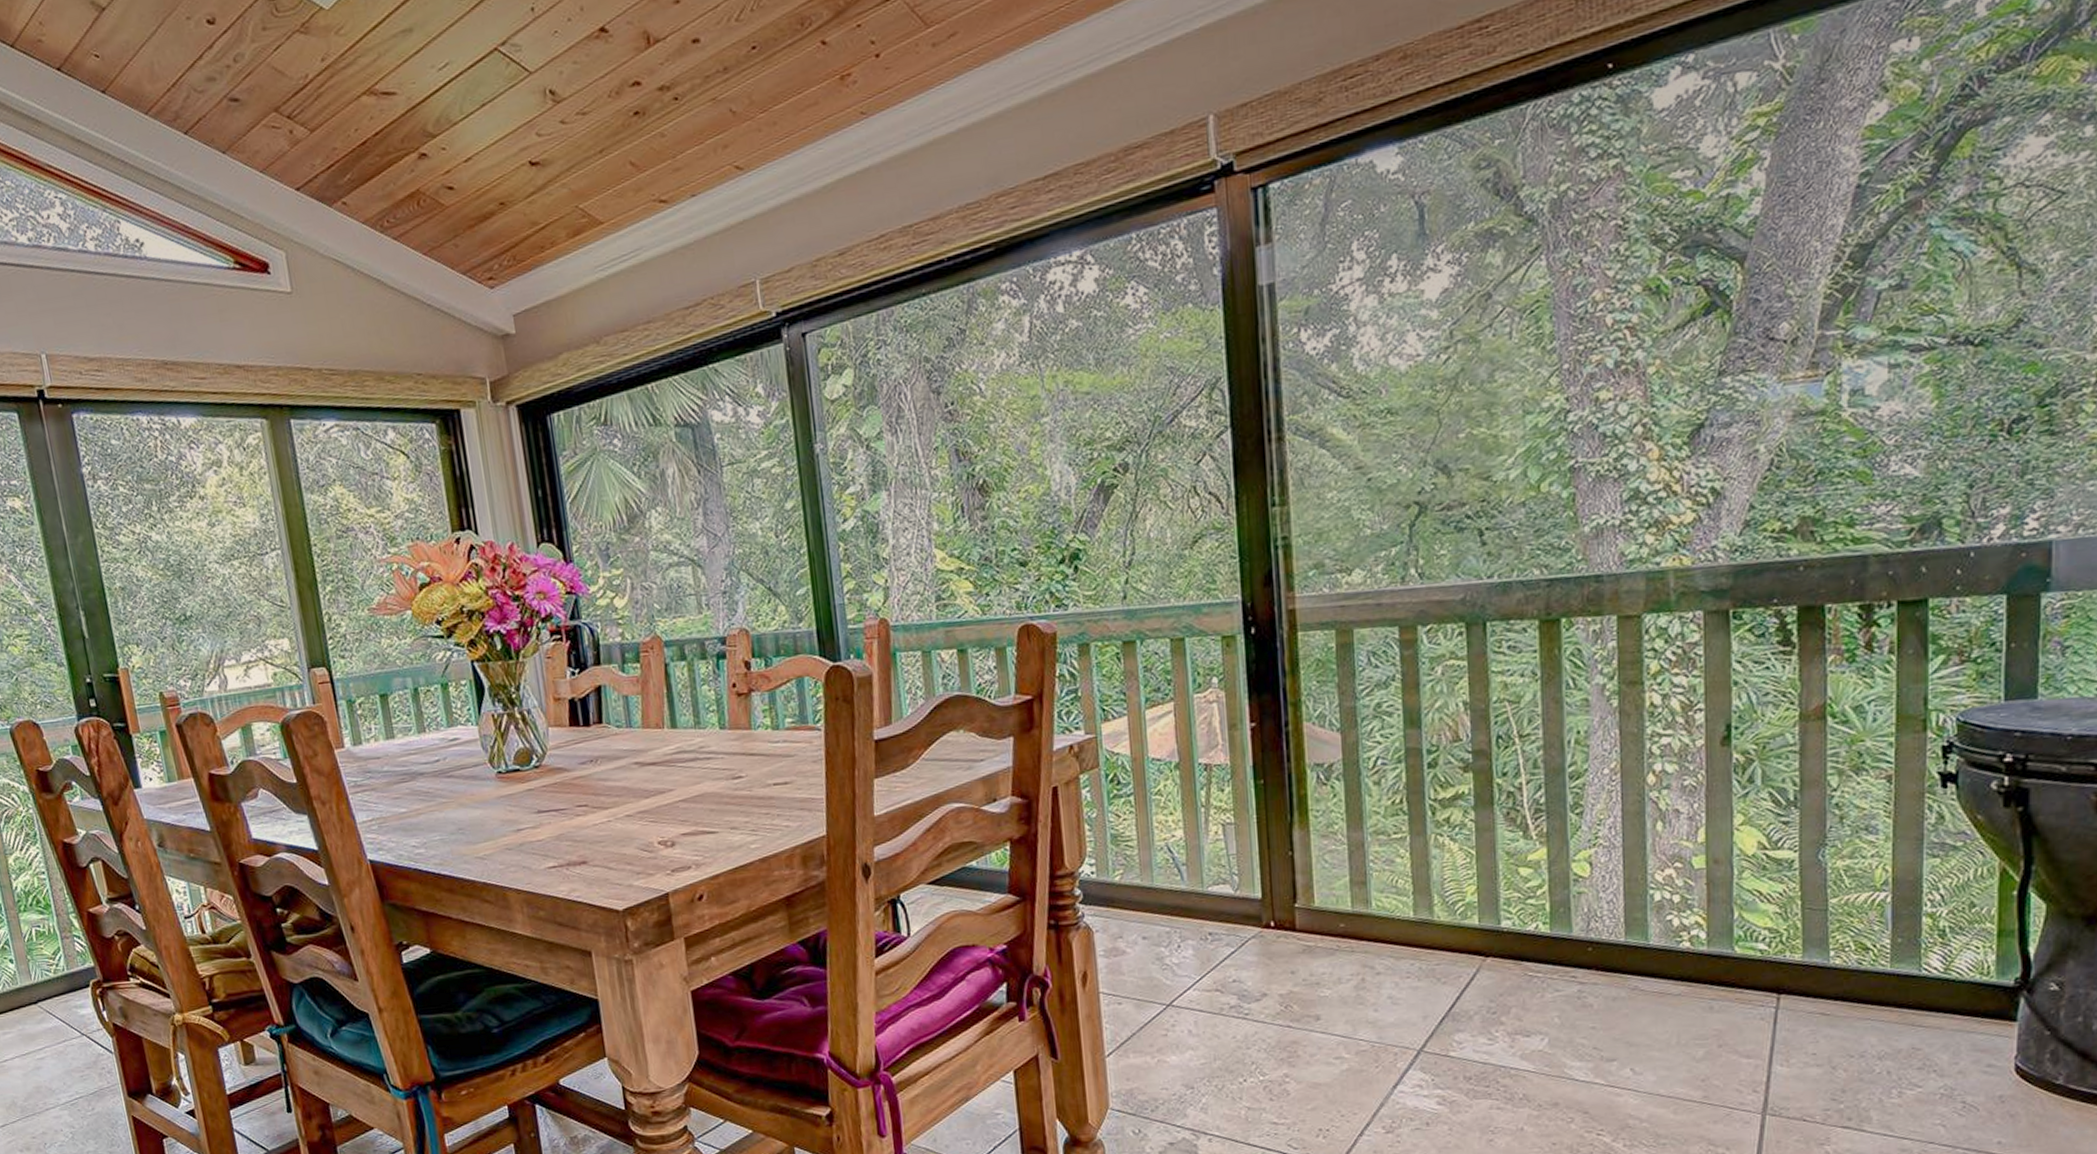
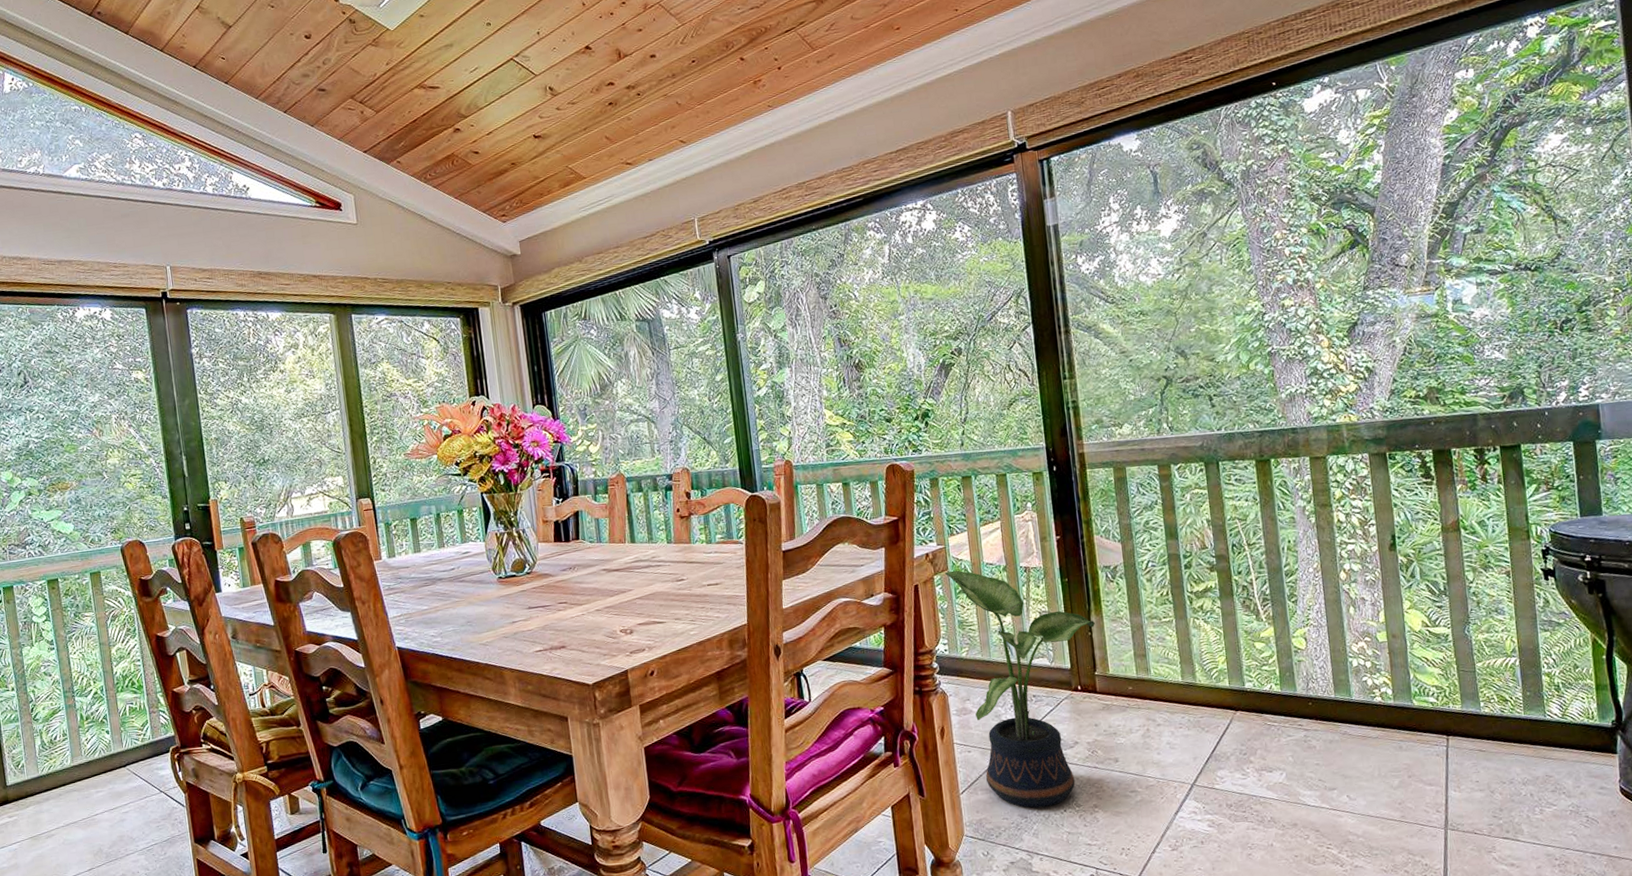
potted plant: none [1094,767,1298,1077] -> present [944,570,1095,808]

